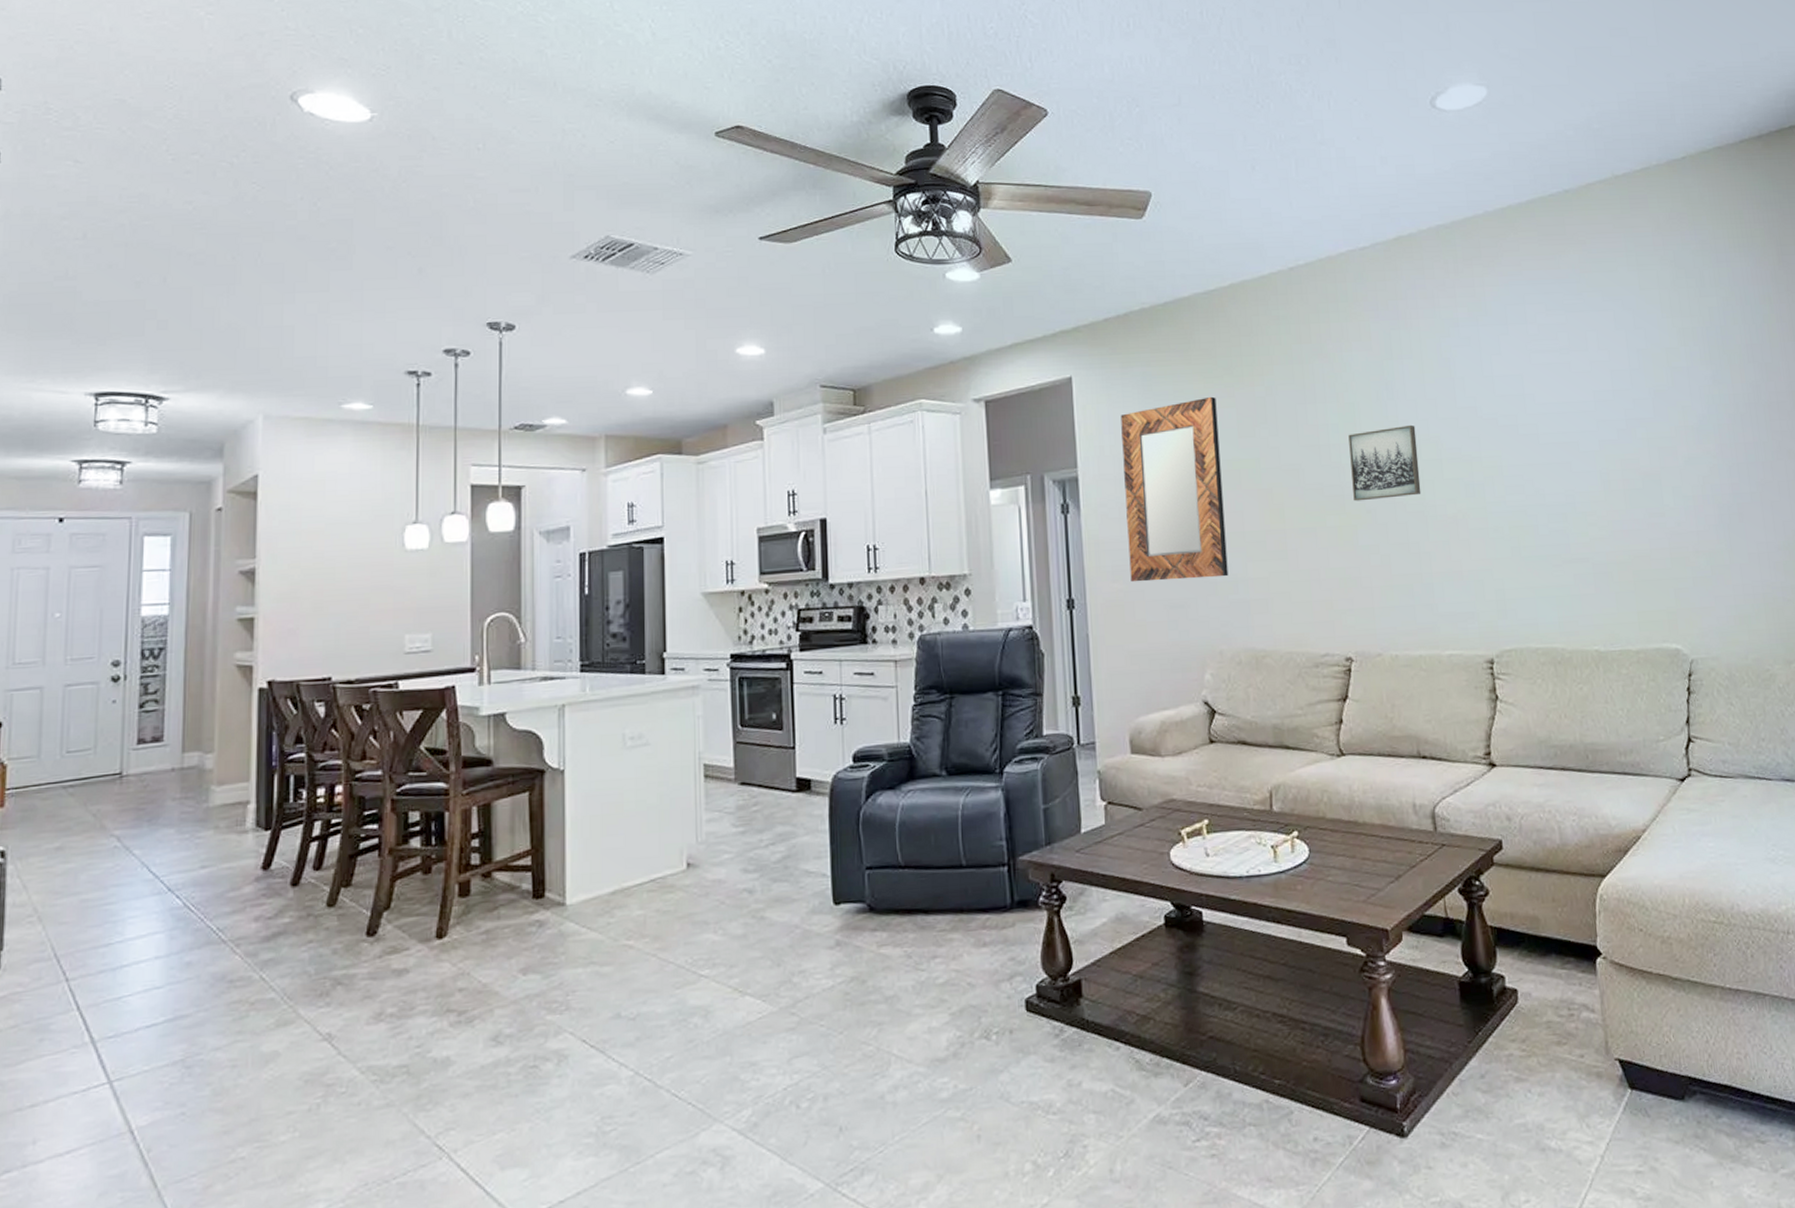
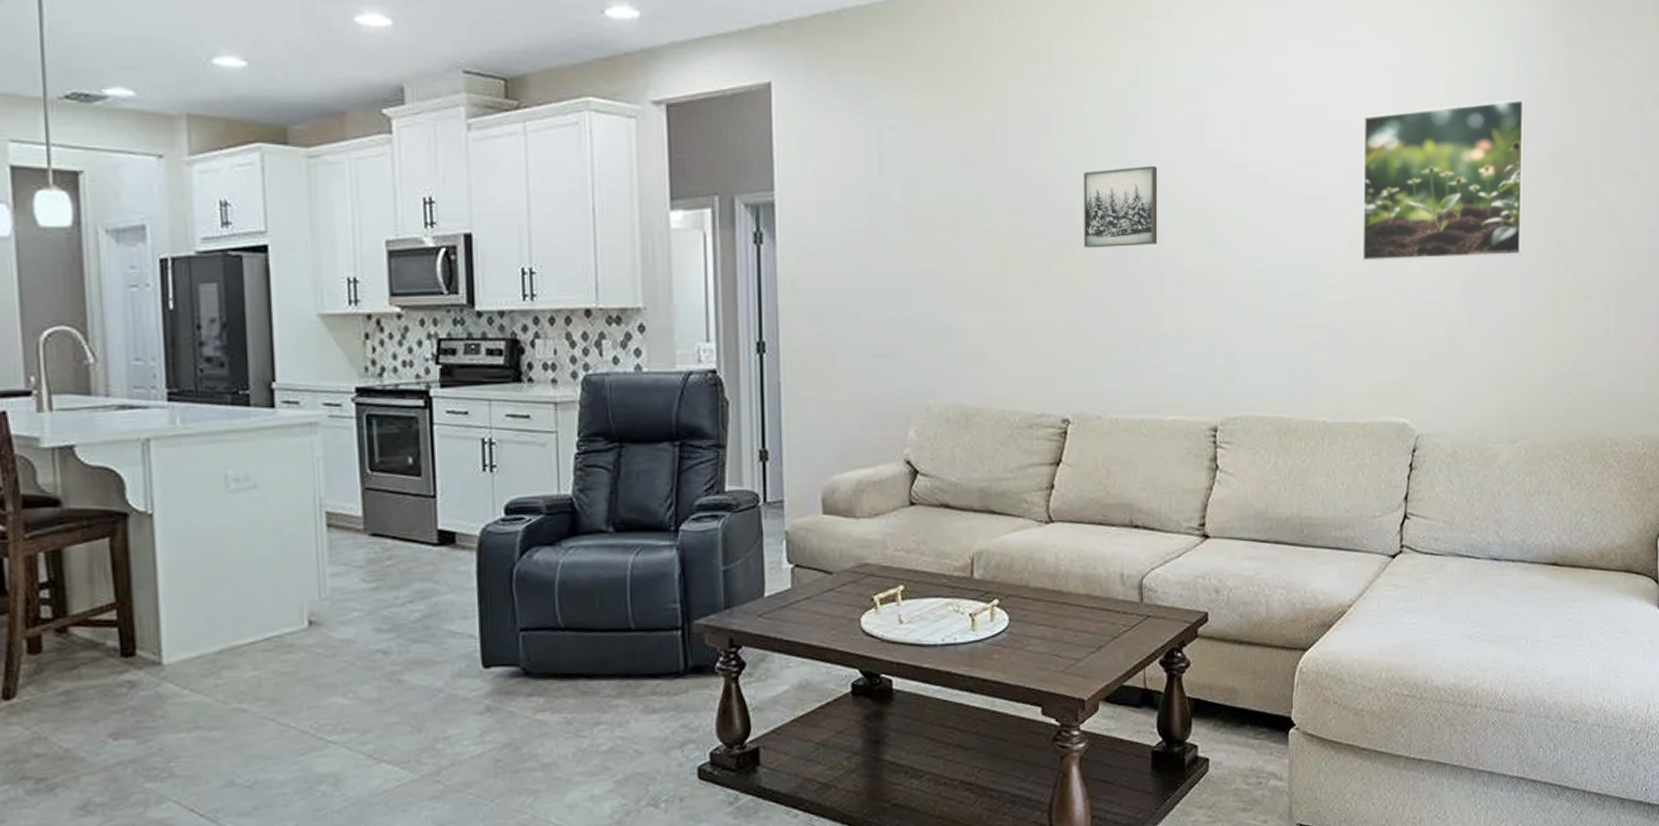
home mirror: present [1120,396,1229,582] -> none [827,117,941,326]
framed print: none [1603,343,1773,499] -> present [1361,99,1526,262]

